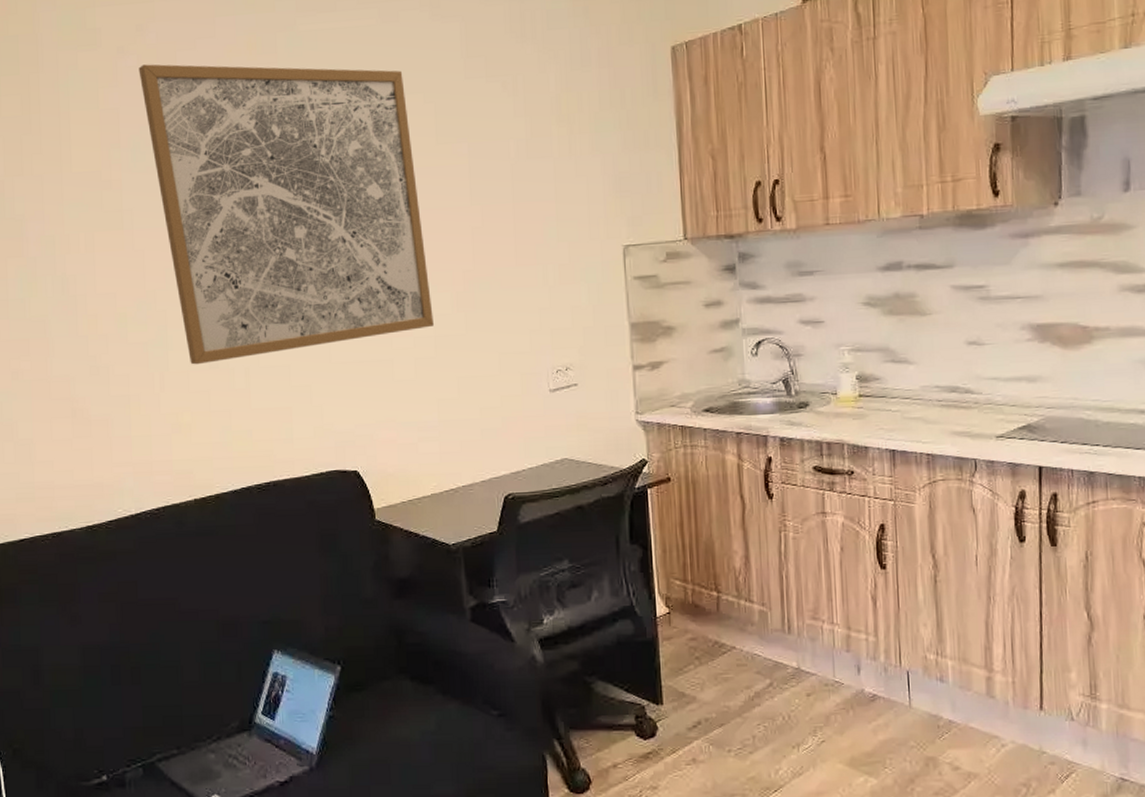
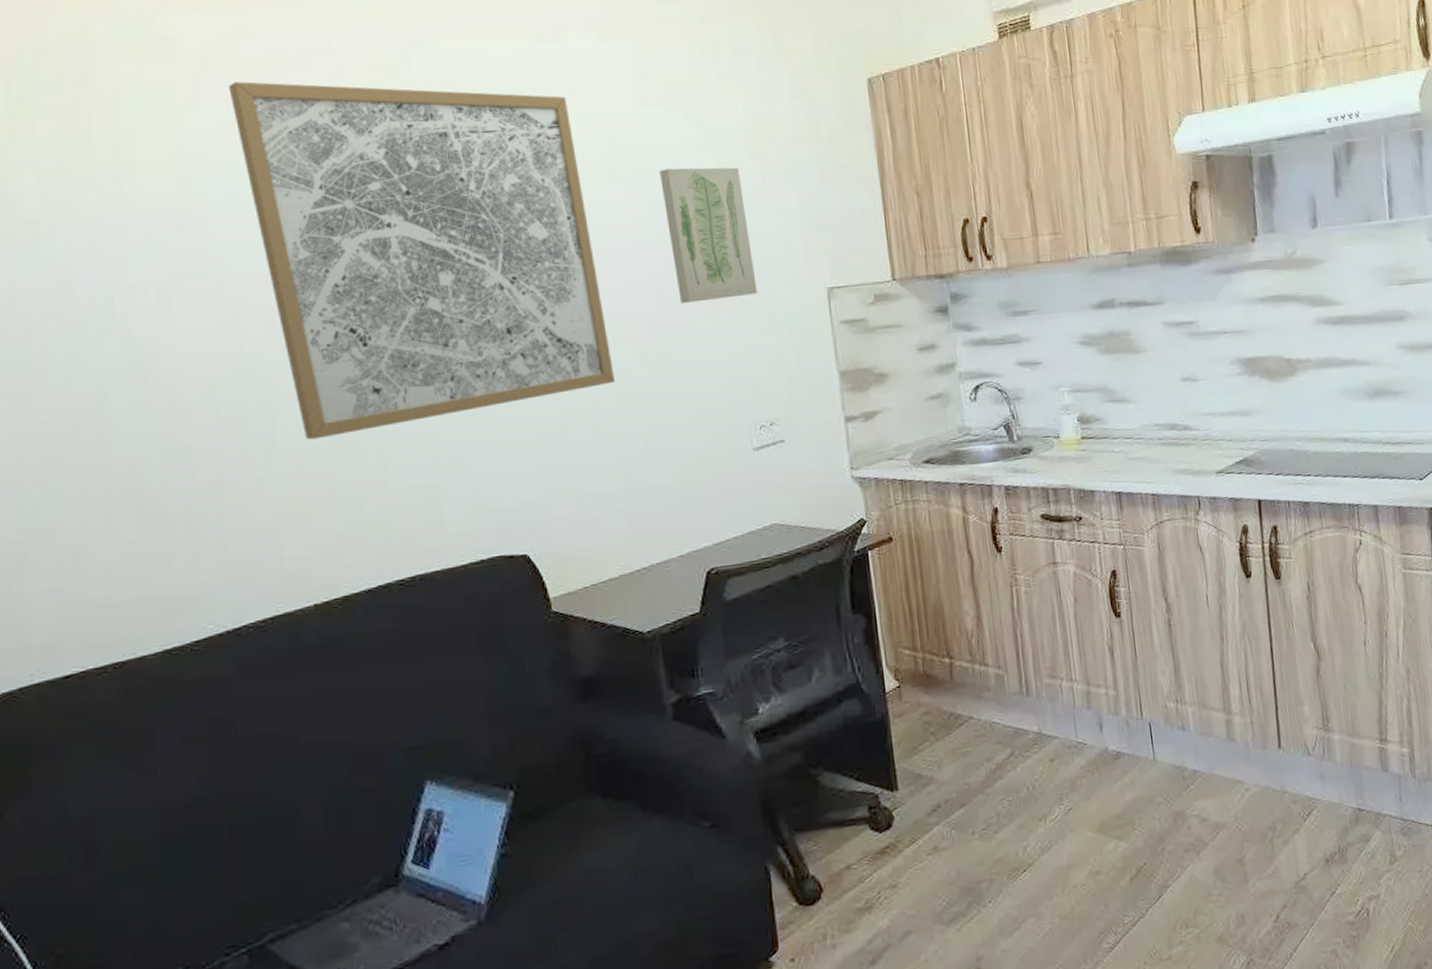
wall art: none [479,133,560,258] -> present [659,167,758,303]

